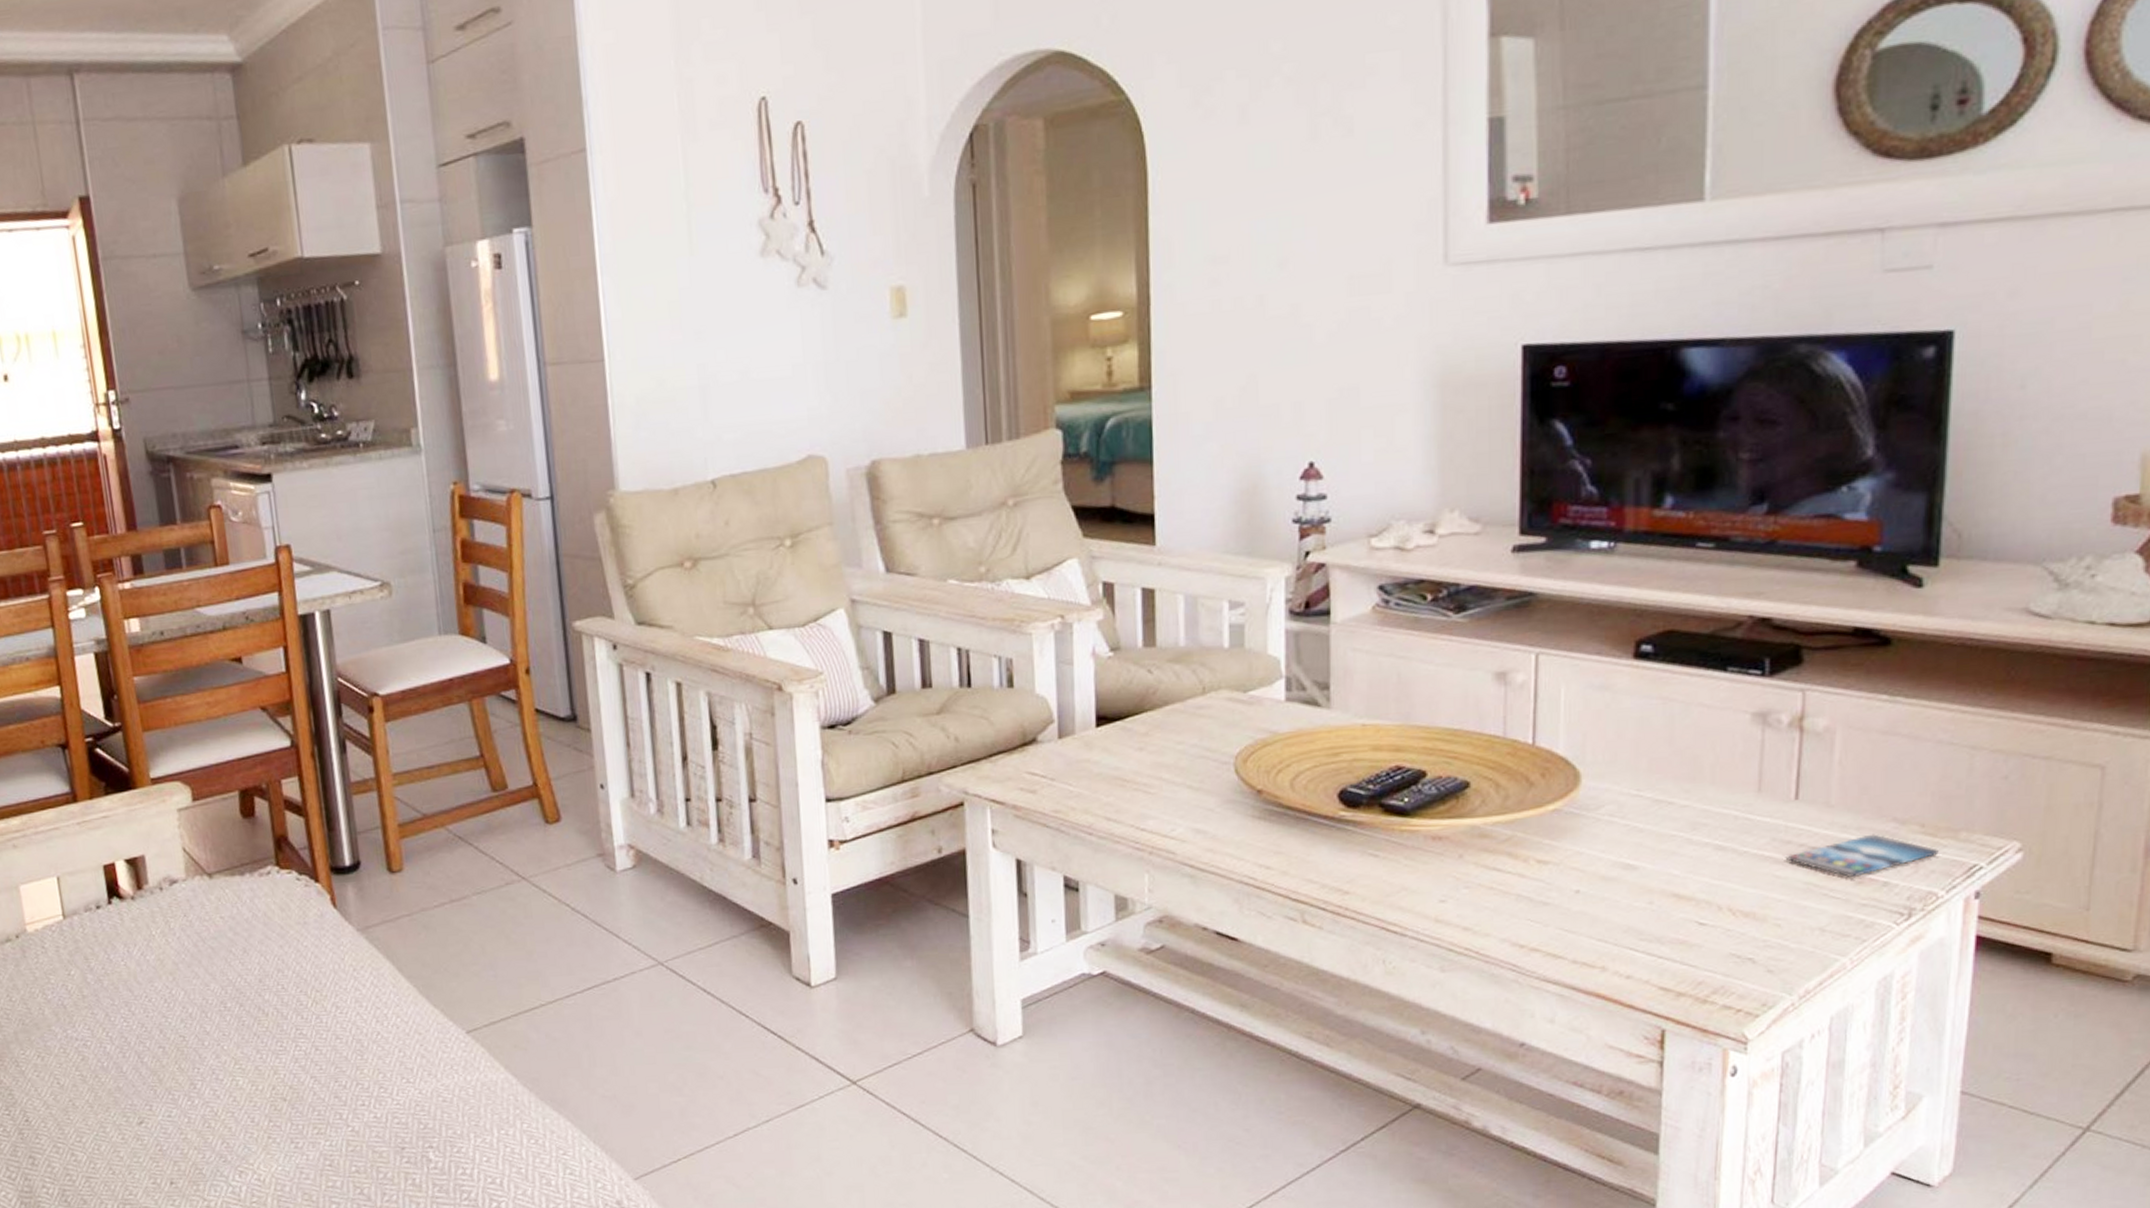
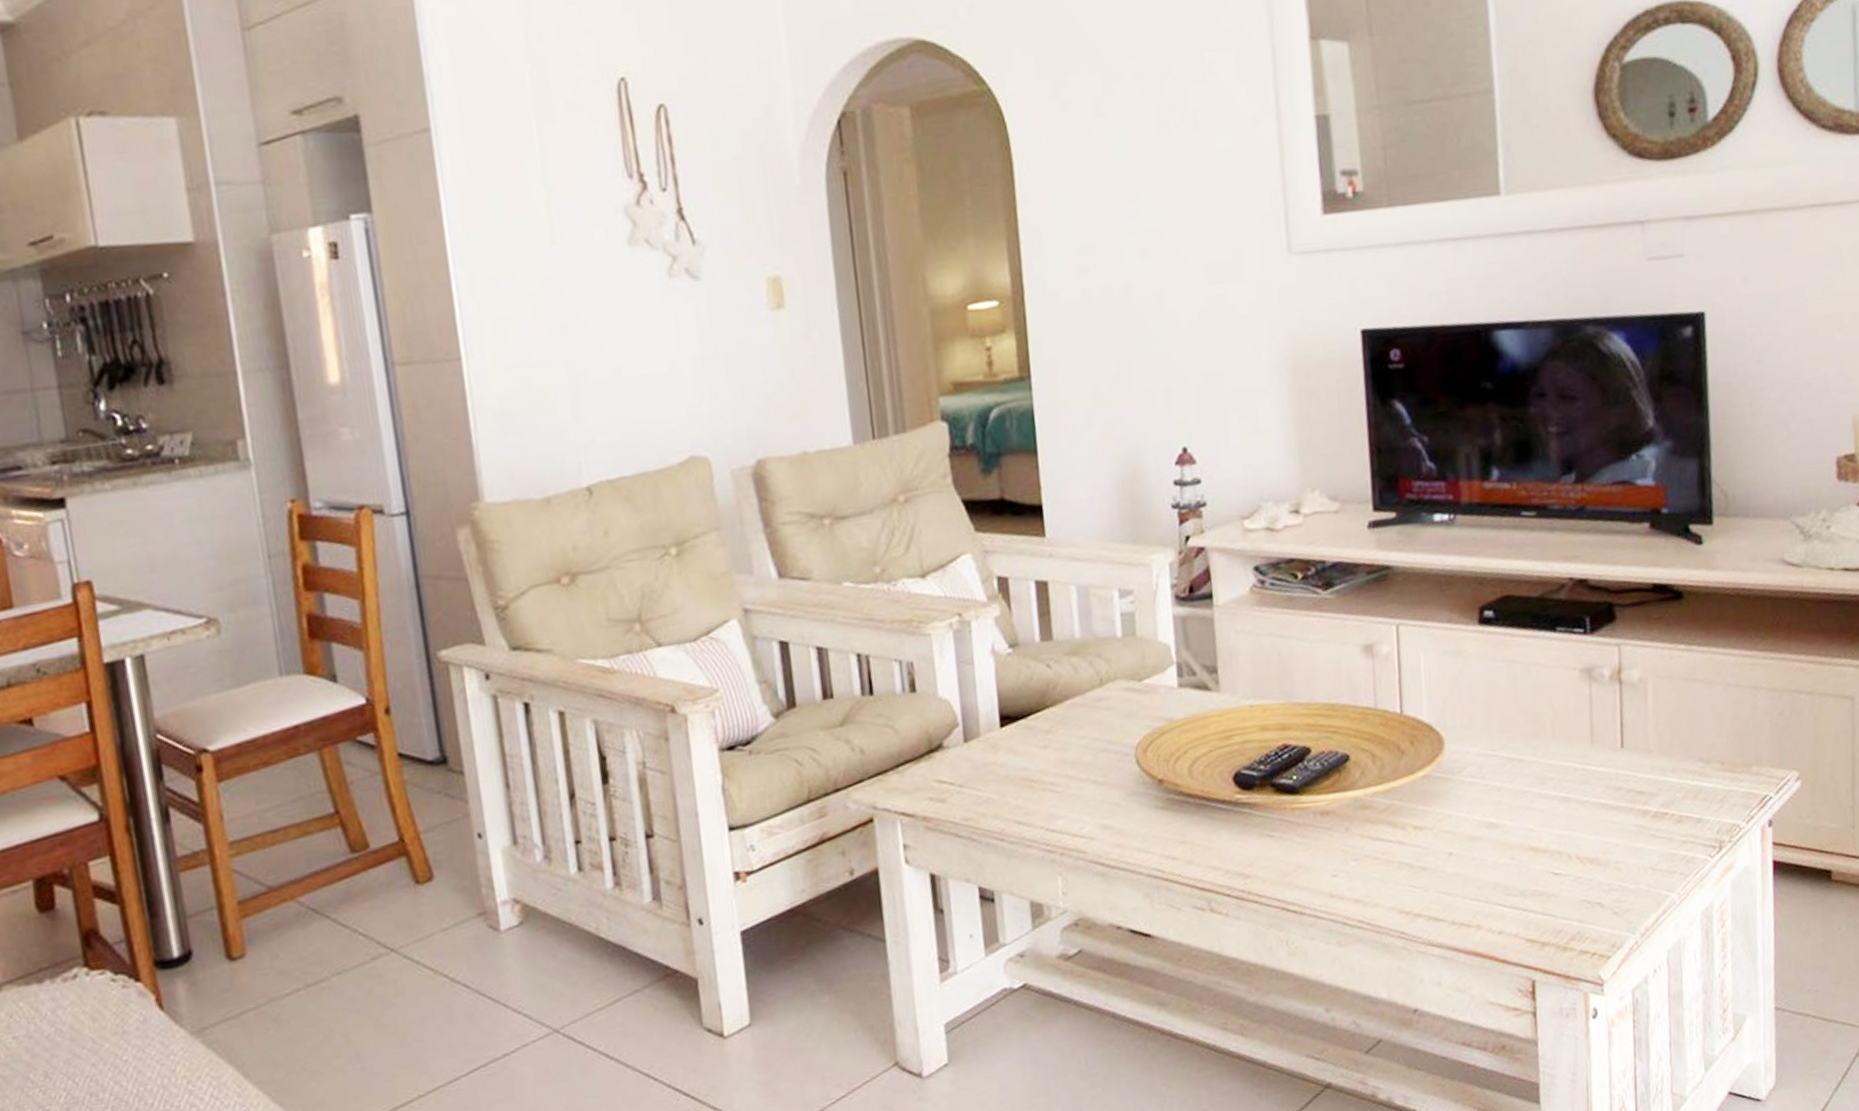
smartphone: present [1785,834,1939,878] -> none [1618,774,1737,818]

